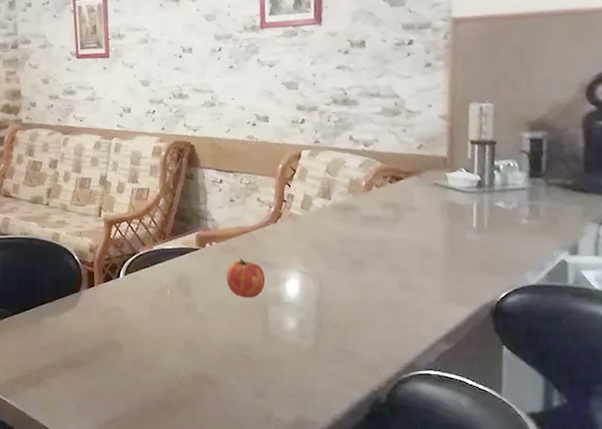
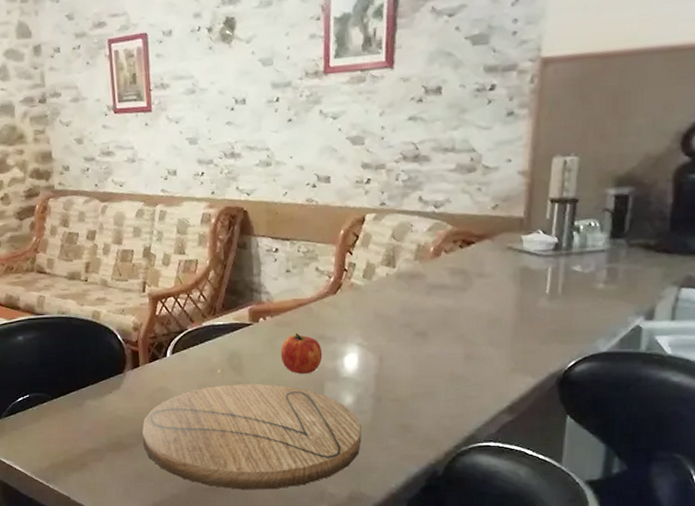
cutting board: none [96,305,305,412] -> present [142,383,362,490]

